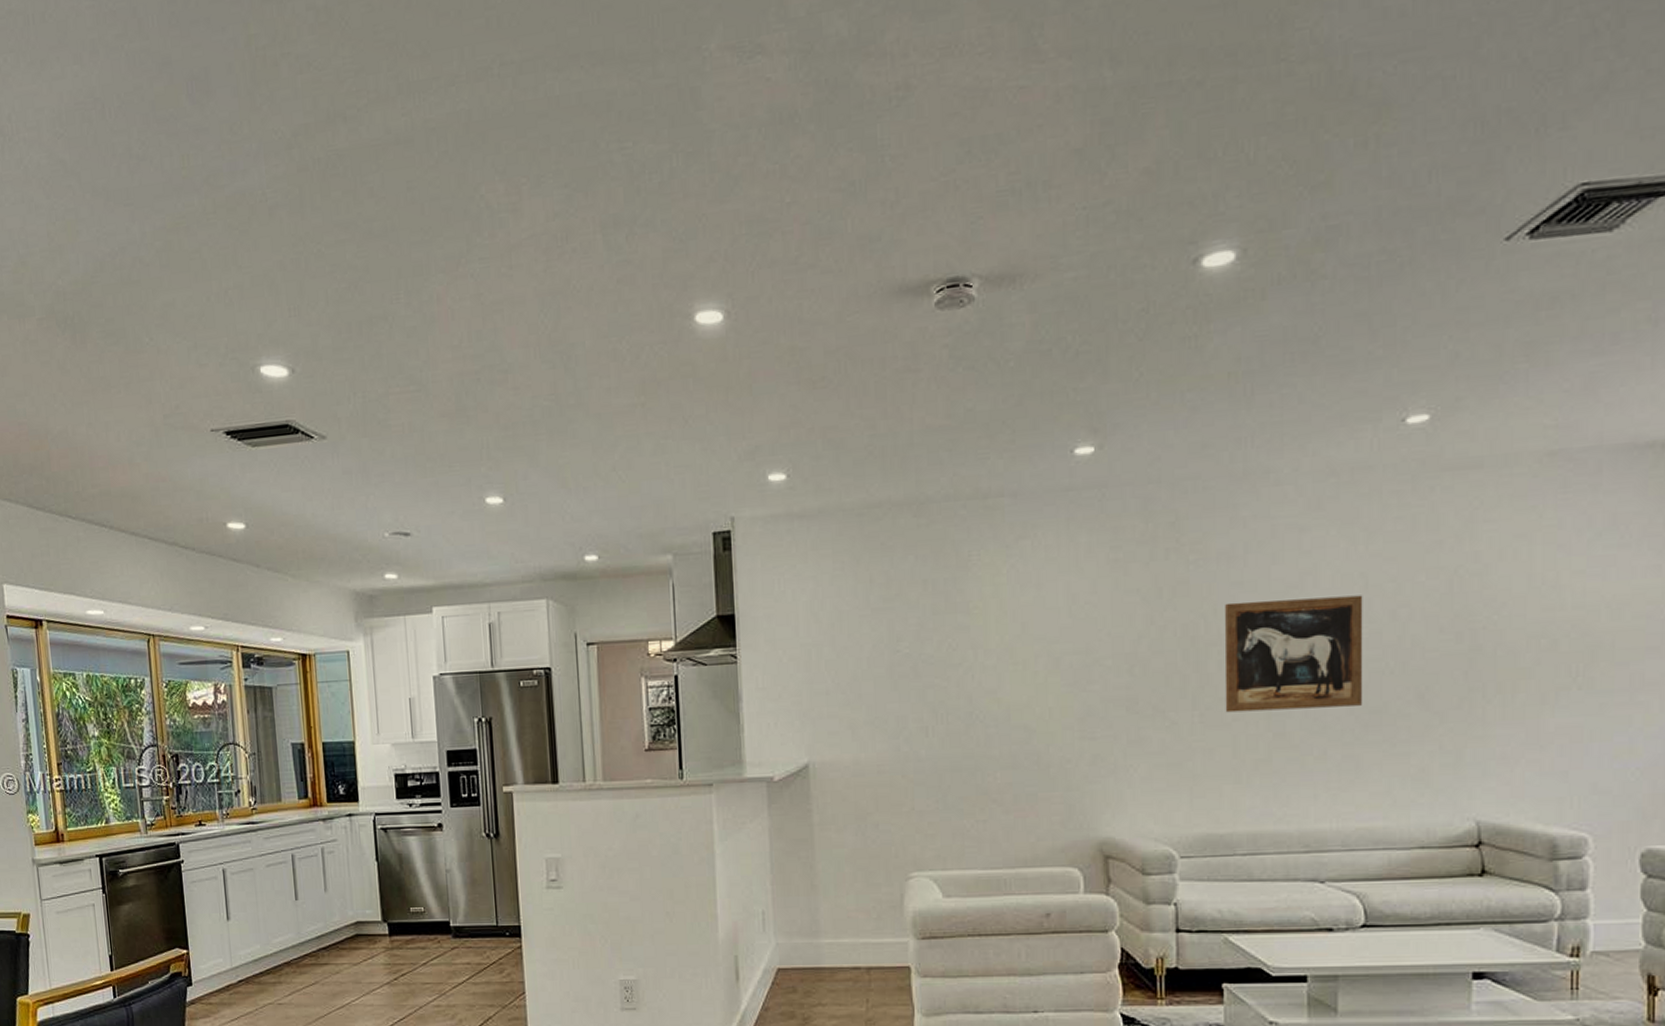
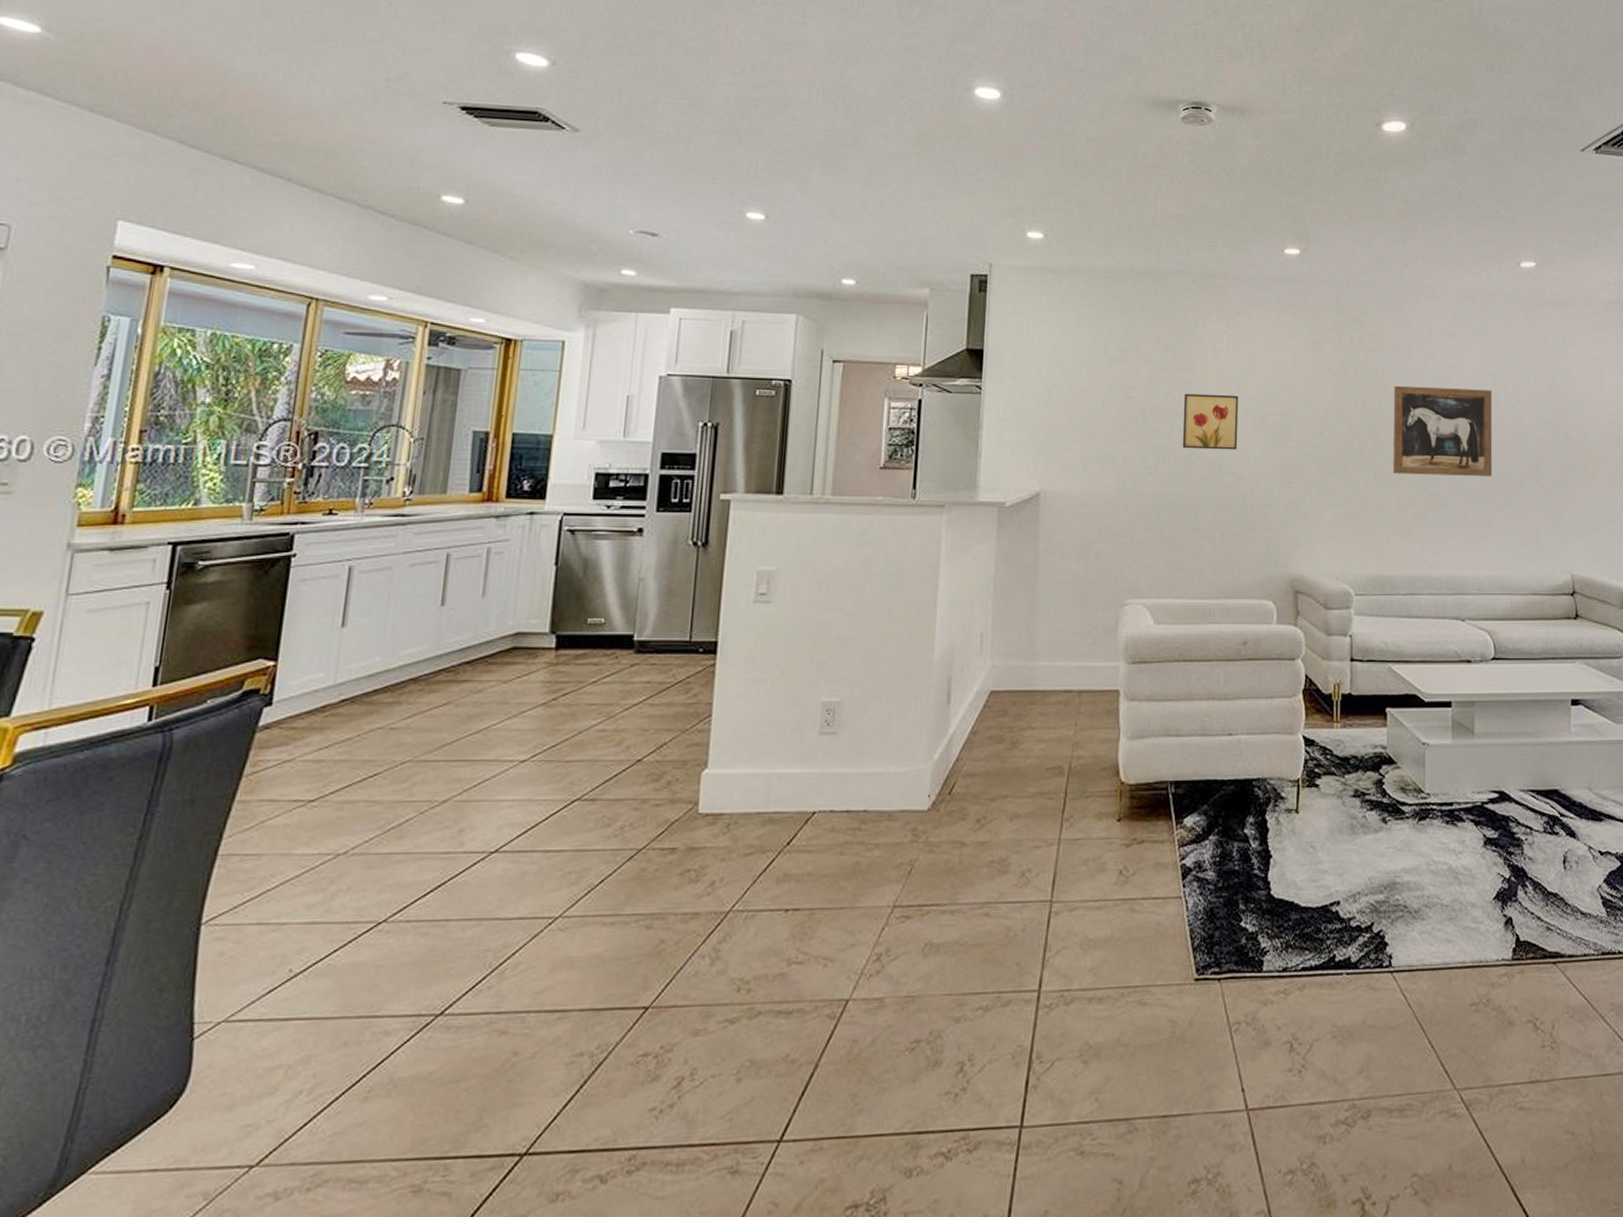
wall art: none [960,636,1027,704] -> present [1182,393,1239,450]

